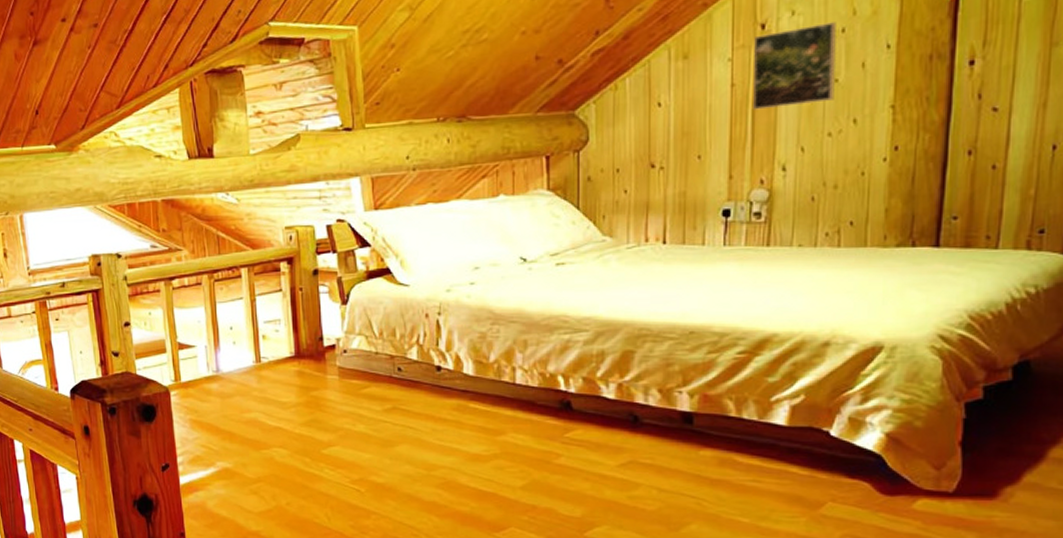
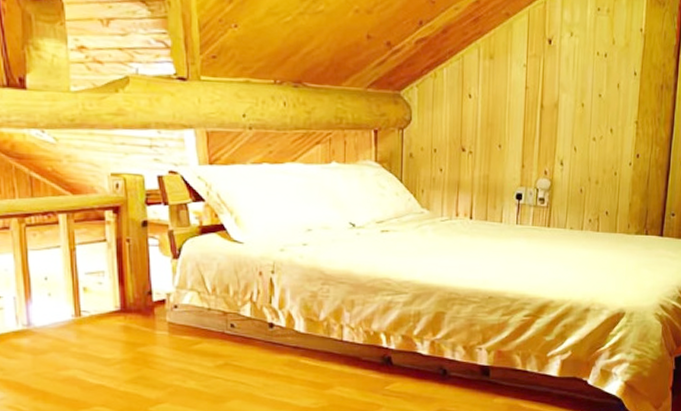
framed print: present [753,22,836,110] -> none [541,47,601,113]

